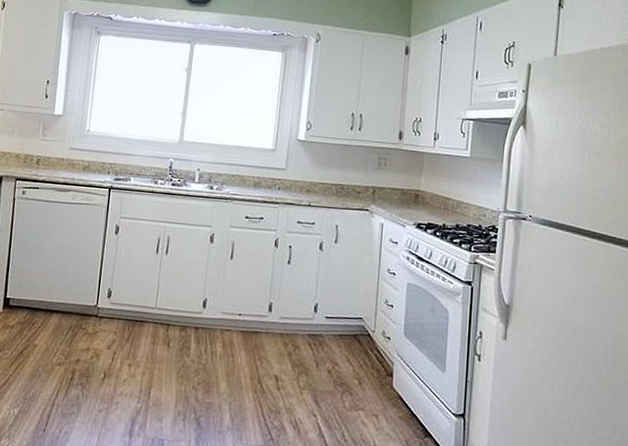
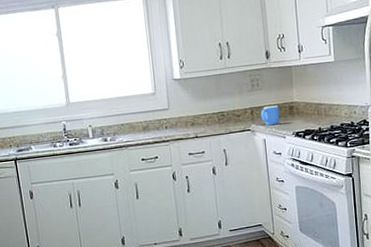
mug: none [382,188,404,211] -> present [260,105,280,126]

